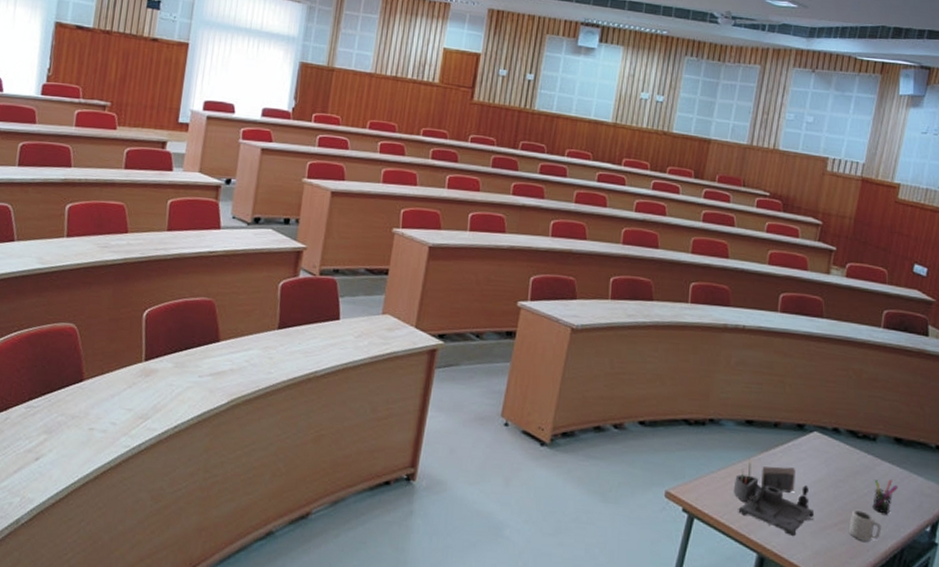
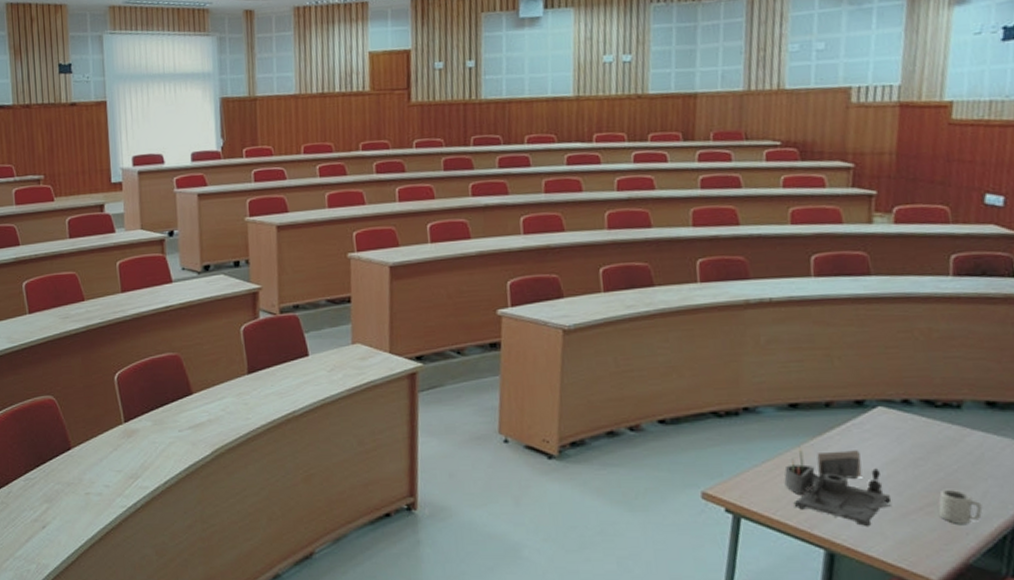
pen holder: present [872,479,898,515] -> none [964,450,998,491]

